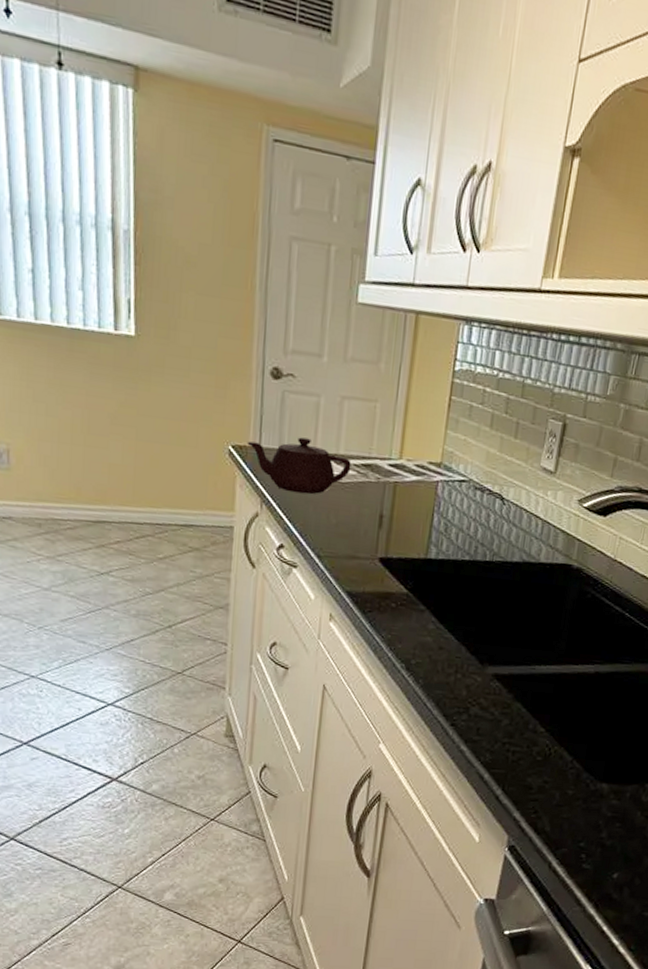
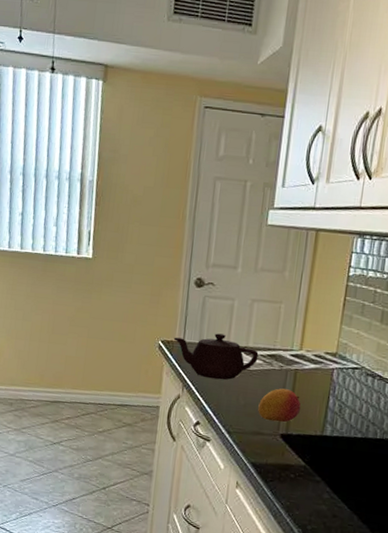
fruit: none [352,504,402,545] -> present [258,388,301,423]

